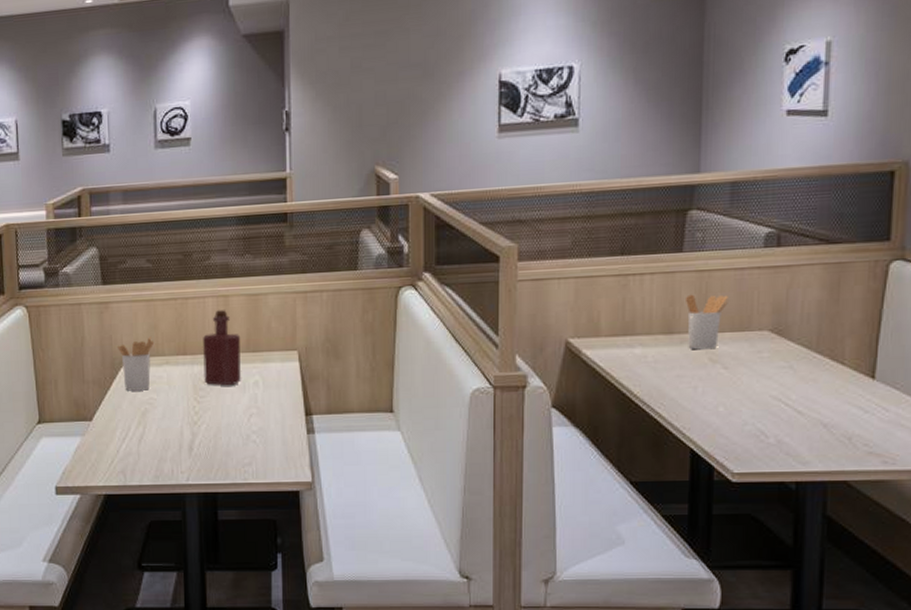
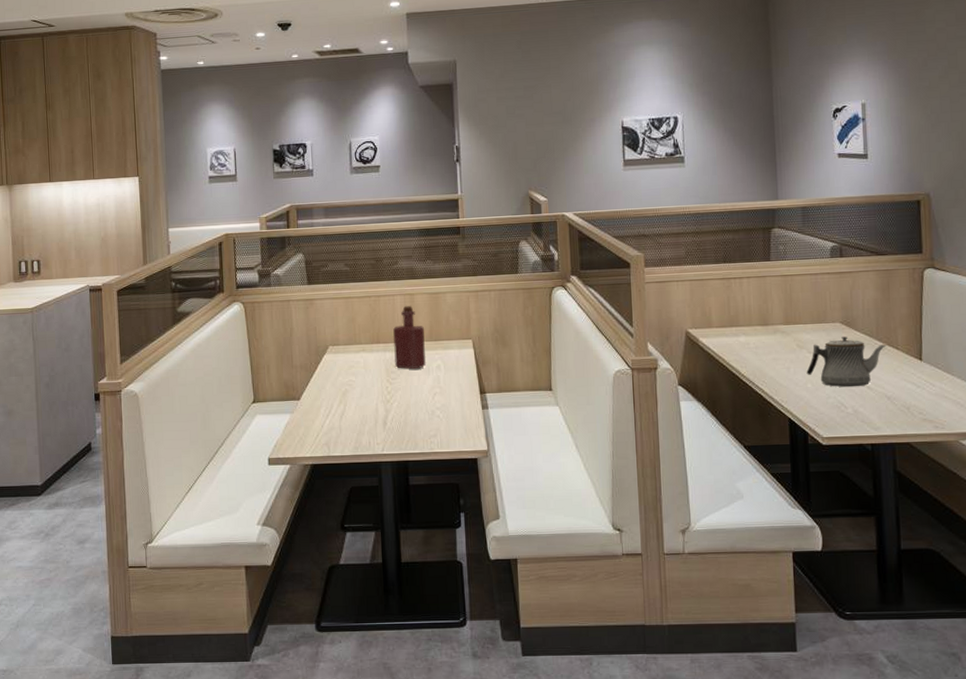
utensil holder: present [118,337,155,391] -> none [321,328,353,374]
utensil holder: present [686,294,728,350] -> none [776,294,808,338]
teapot: none [719,348,830,412] -> present [806,337,888,387]

